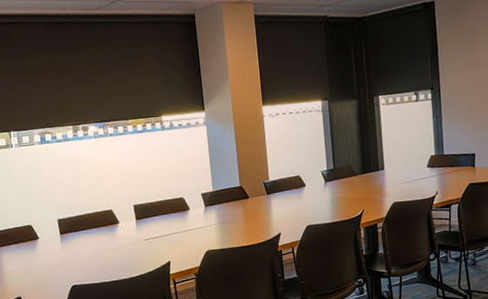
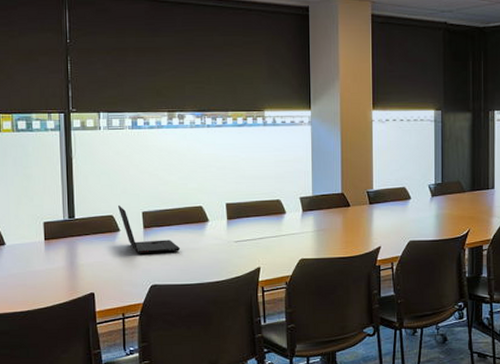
laptop: none [35,215,96,258] -> present [118,204,181,253]

